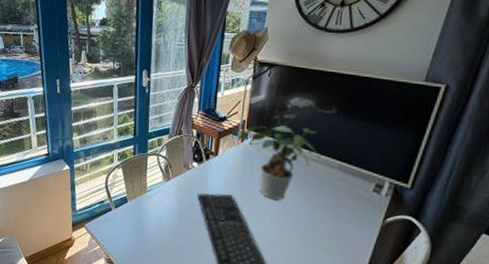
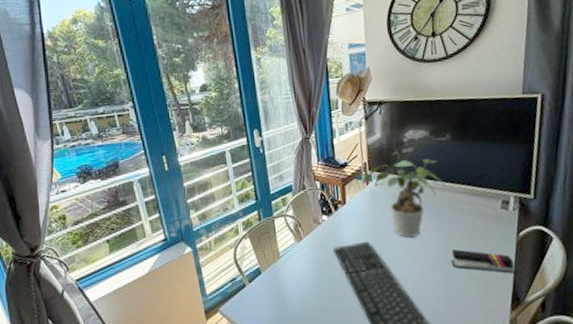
stapler: none [310,220,373,255] -> present [451,249,515,274]

